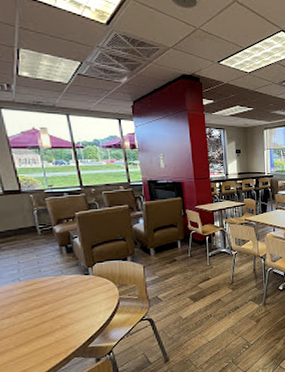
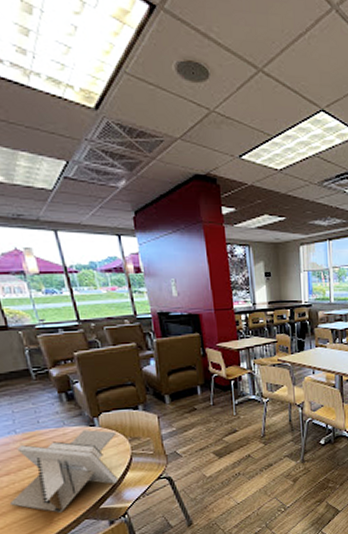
architectural model: none [8,278,107,352] -> present [9,429,119,513]

